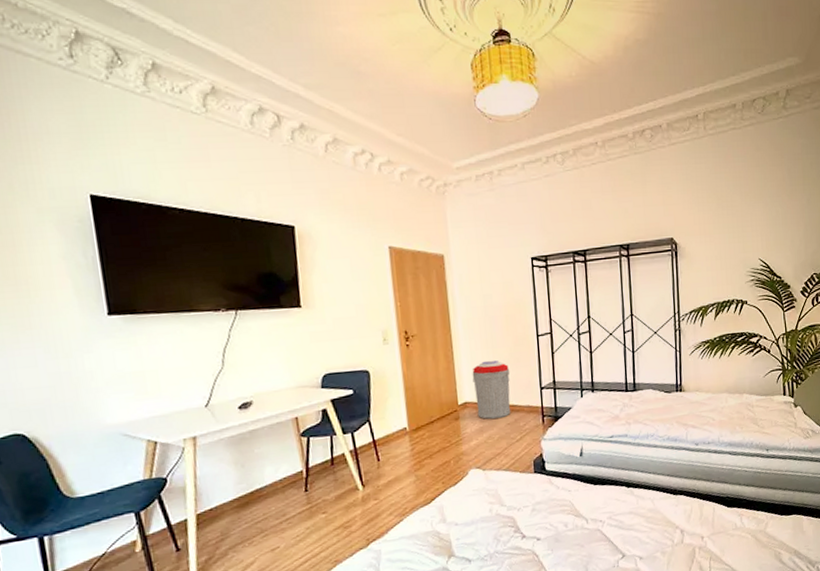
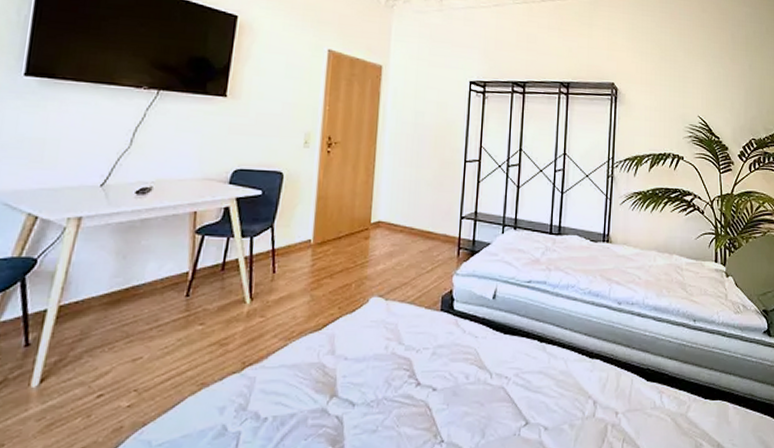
trash can: present [472,360,511,420] -> none [389,180,431,245]

